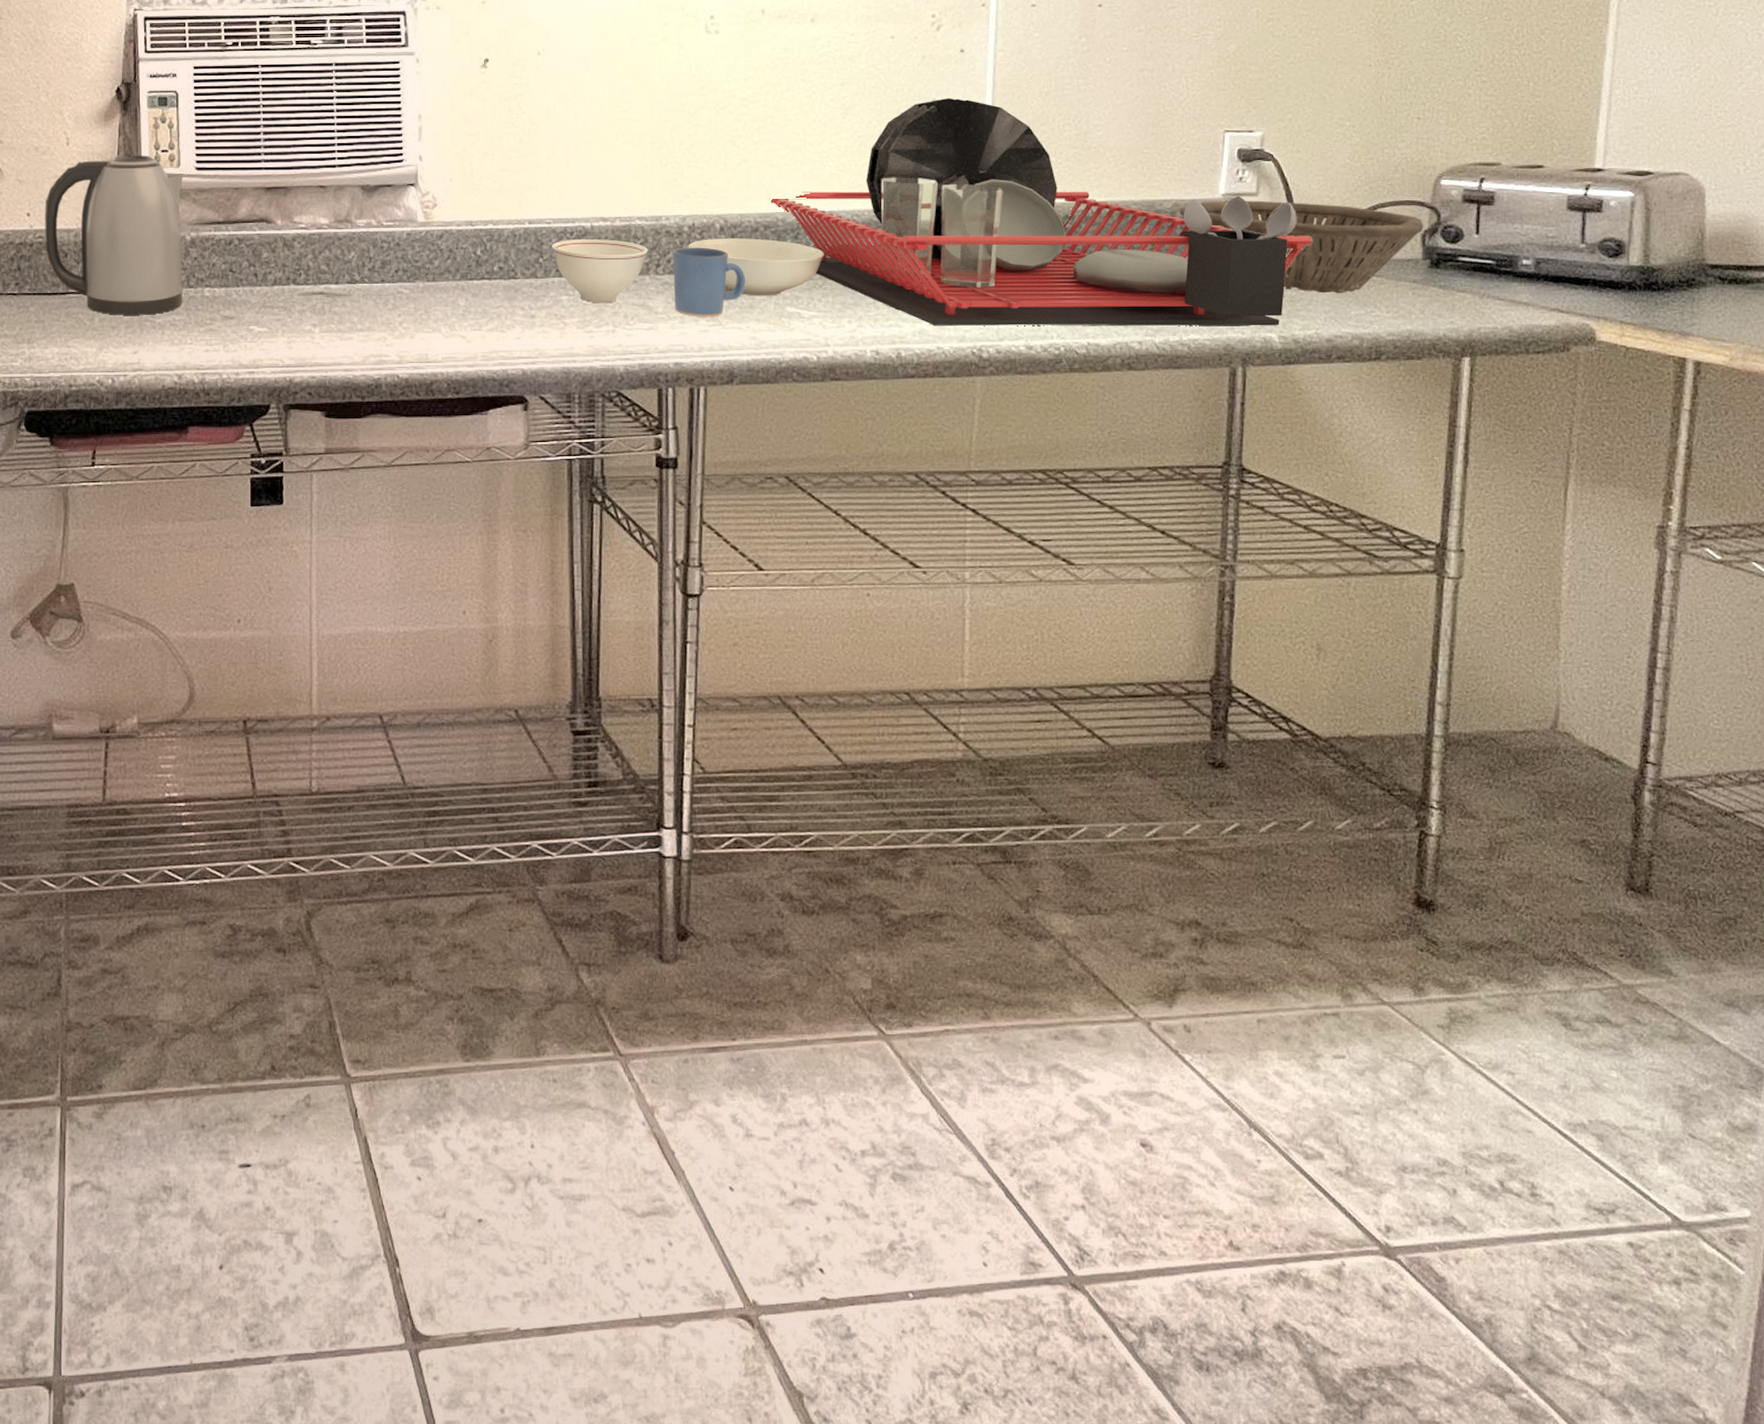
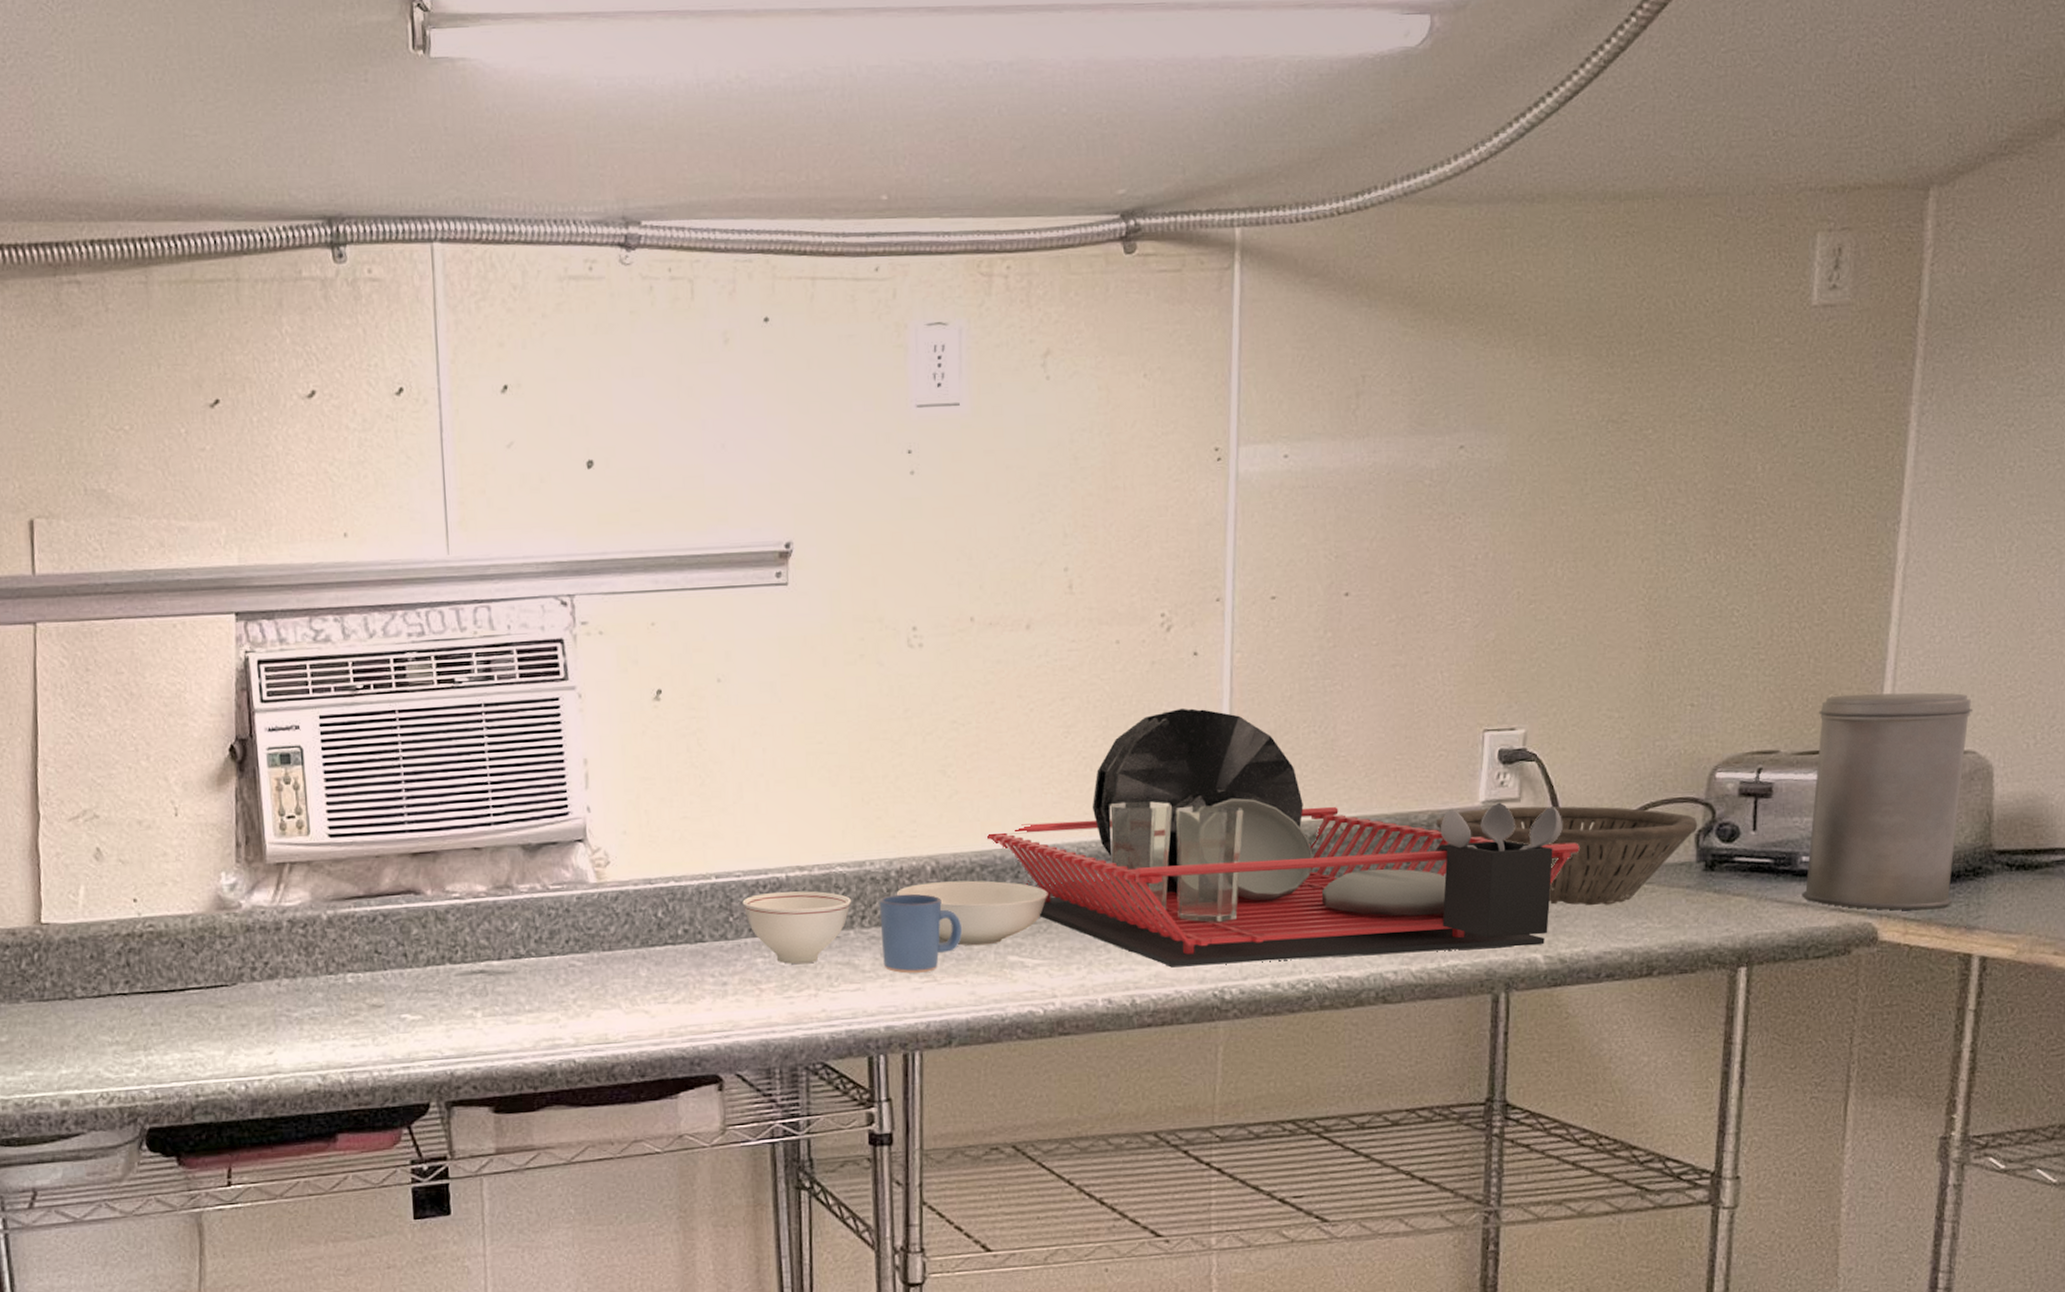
kettle: present [45,153,184,315] -> none [153,821,323,1012]
canister: none [1522,116,1685,315] -> present [1802,692,1974,911]

